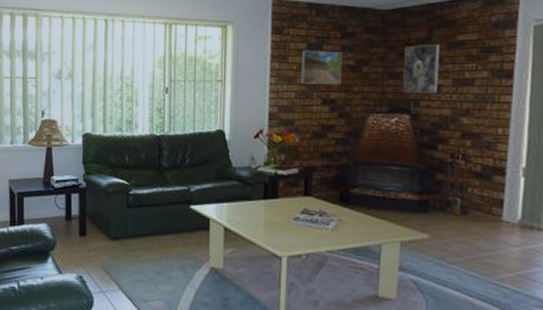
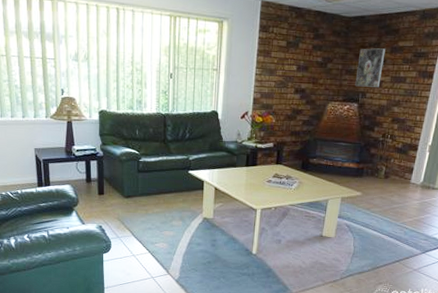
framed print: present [300,50,343,85] -> none [279,47,313,78]

